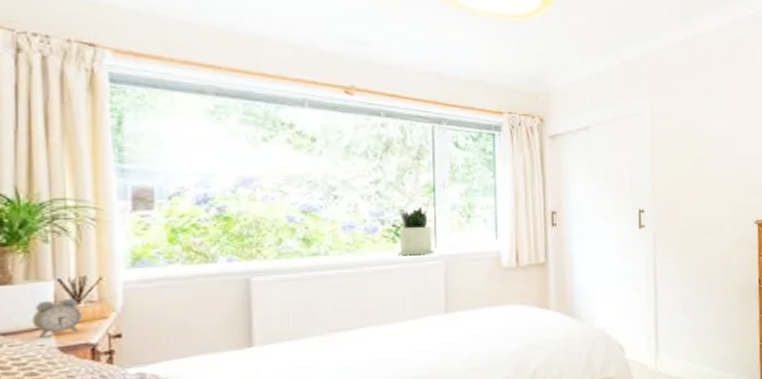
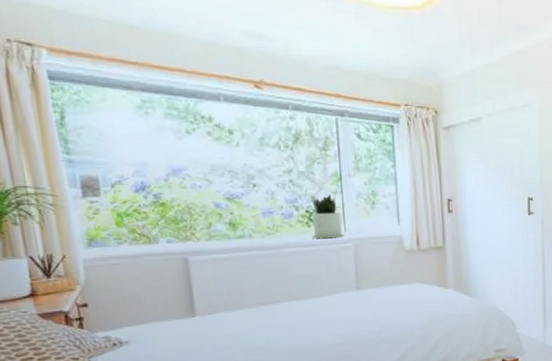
alarm clock: present [31,298,82,338] -> none [13,273,54,306]

